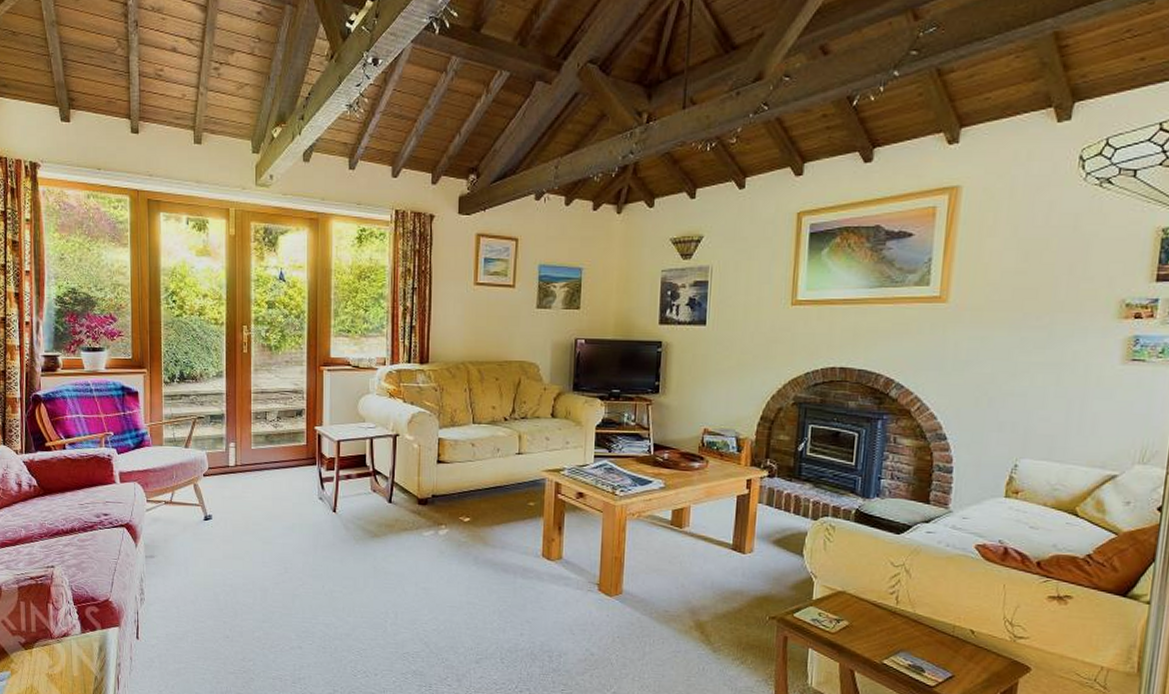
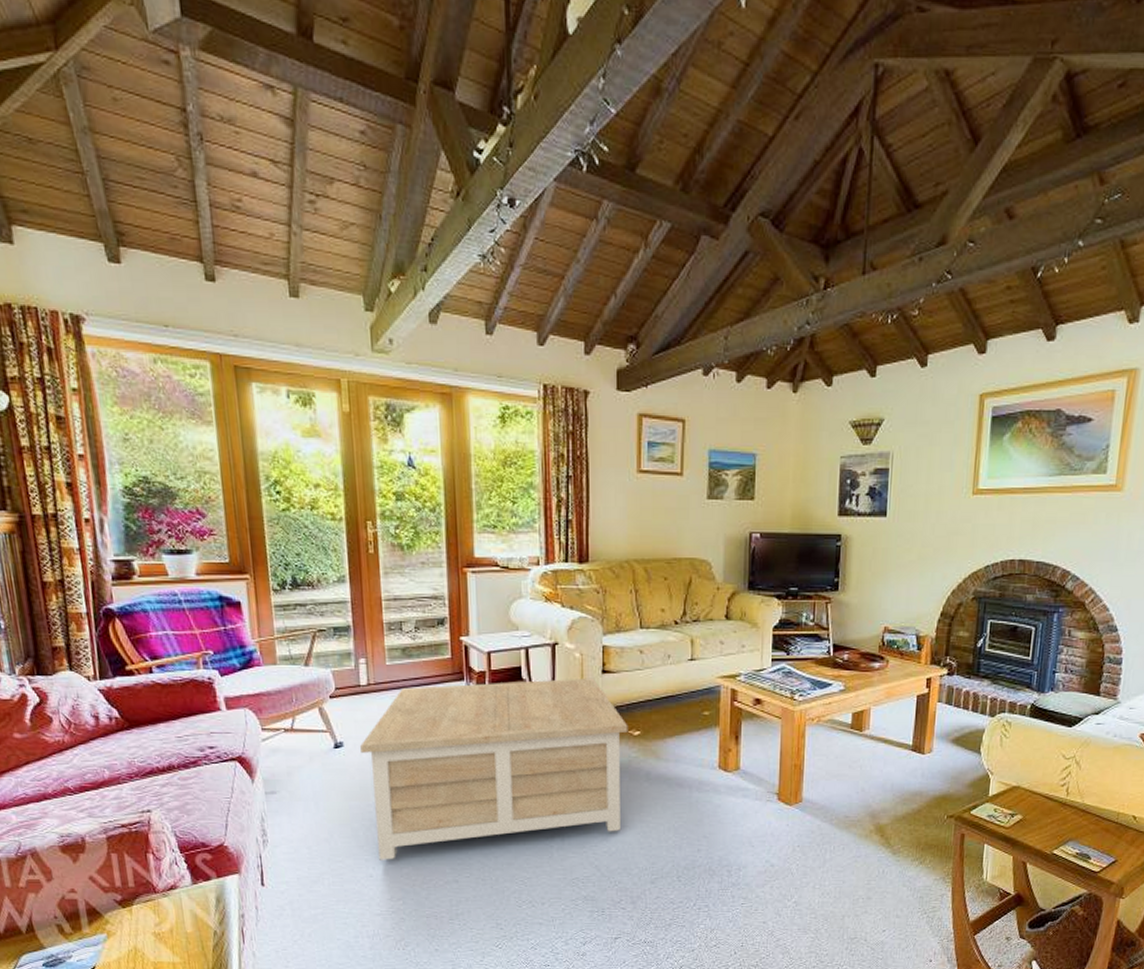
coffee table: none [226,467,459,624] -> present [360,677,628,860]

